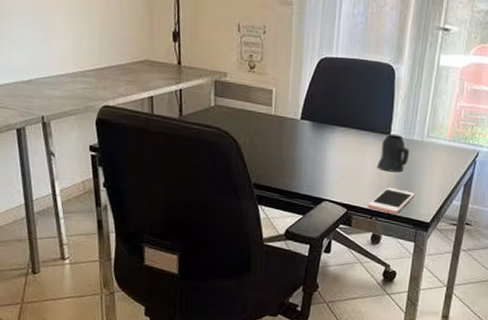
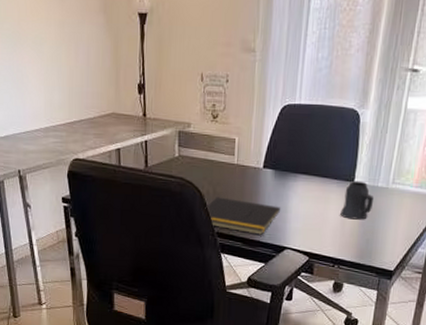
notepad: none [241,147,319,187] -> present [205,196,281,235]
cell phone: present [368,187,414,214] -> none [330,235,378,262]

